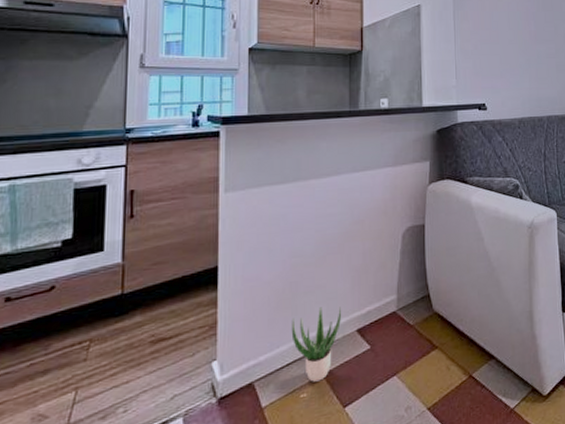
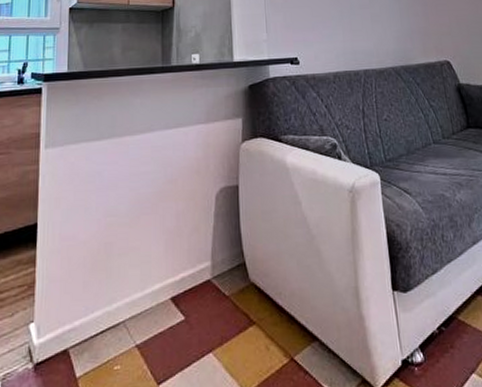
potted plant: present [291,306,341,382] -> none [106,271,154,353]

